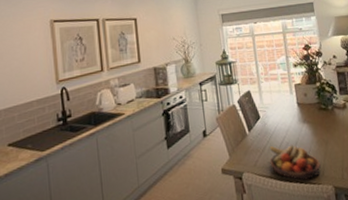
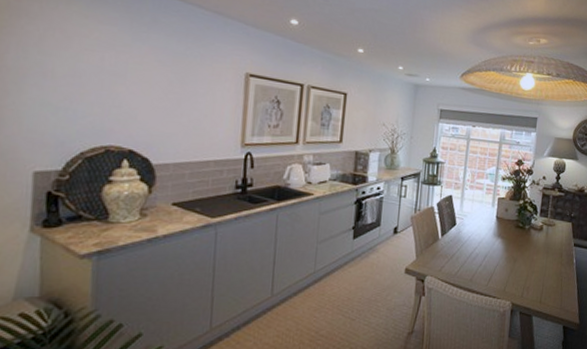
fruit bowl: present [269,145,322,181] -> none [455,255,505,293]

